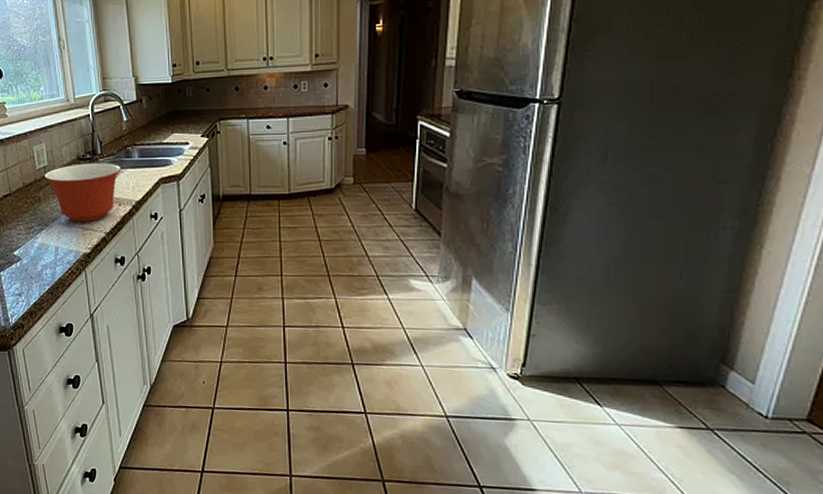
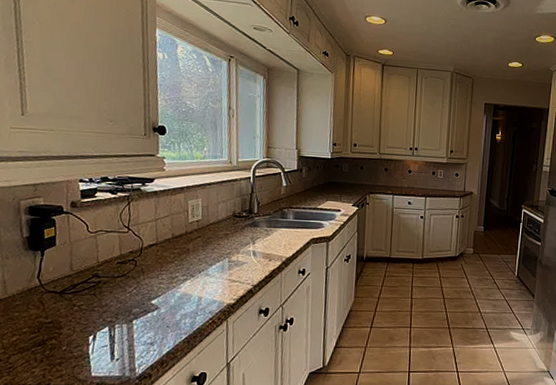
mixing bowl: present [45,163,121,222] -> none [197,220,275,274]

